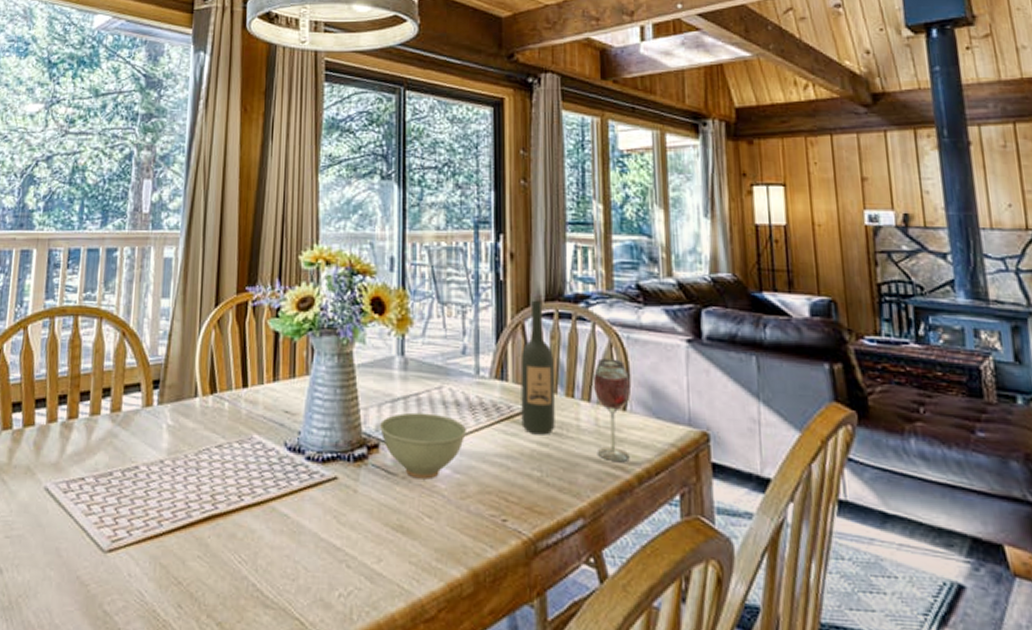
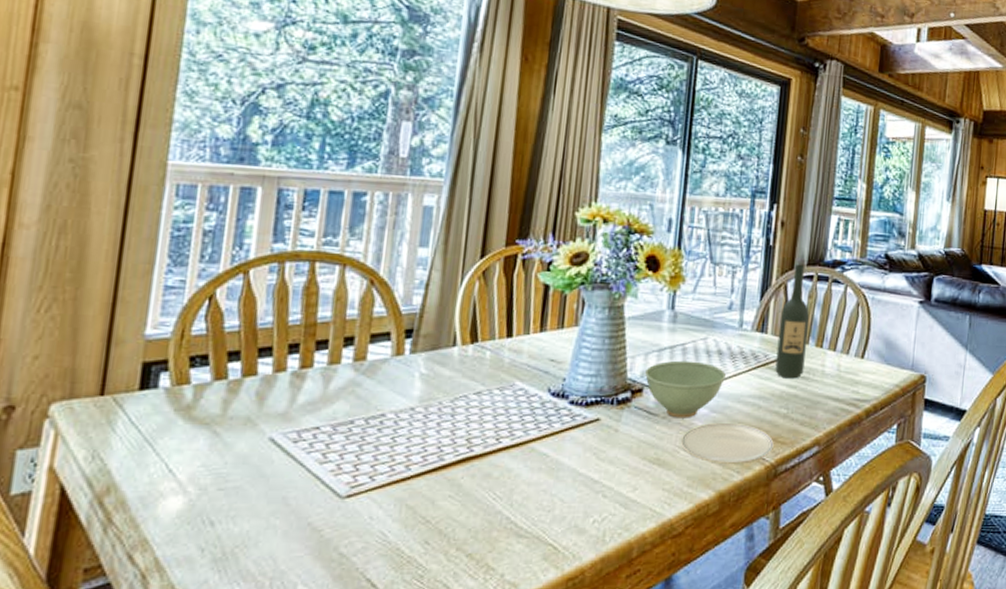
plate: none [423,485,530,537] -> present [680,422,774,464]
wineglass: present [592,358,630,461] -> none [837,315,870,399]

